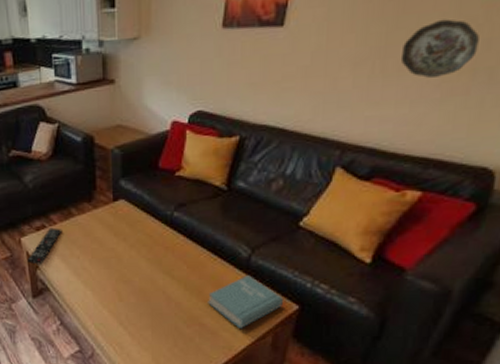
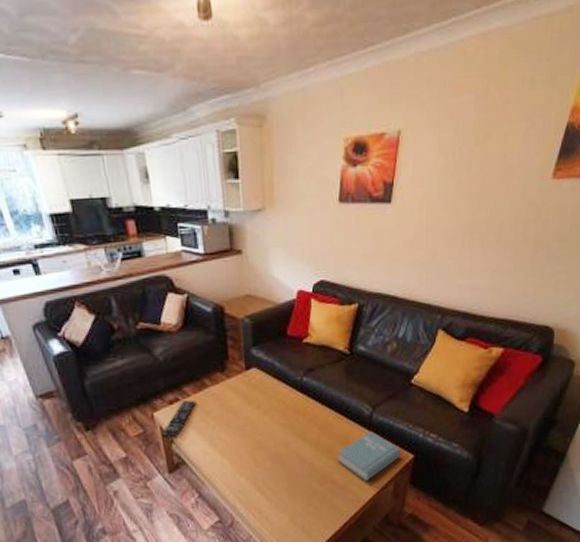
decorative plate: present [400,19,479,78] -> none [483,201,539,251]

